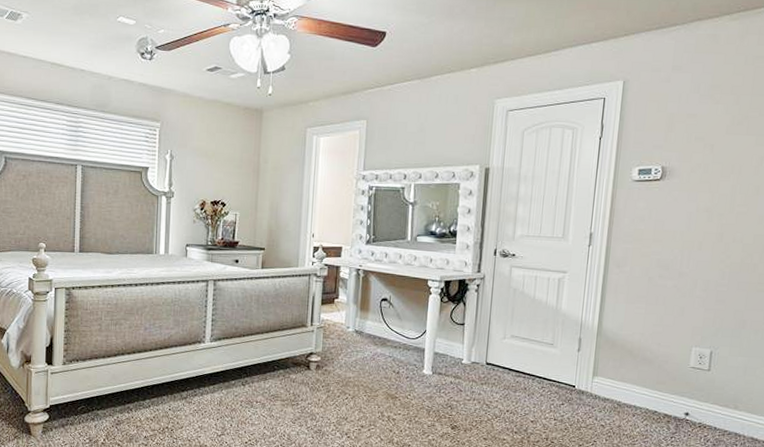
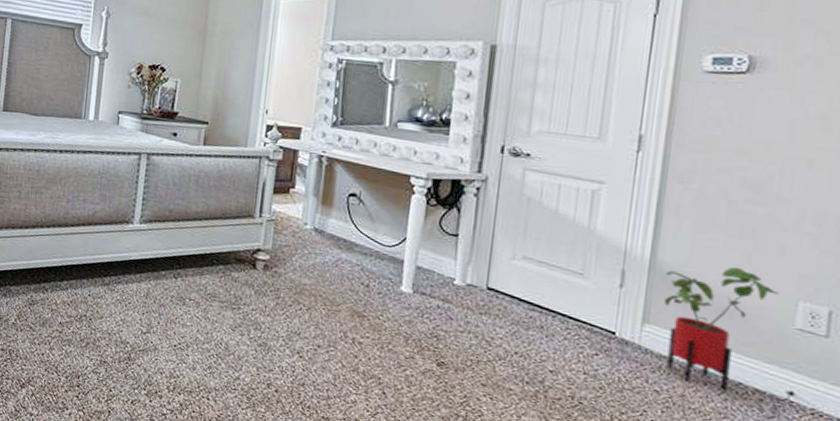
house plant: none [607,326,681,418] -> present [664,266,780,391]

